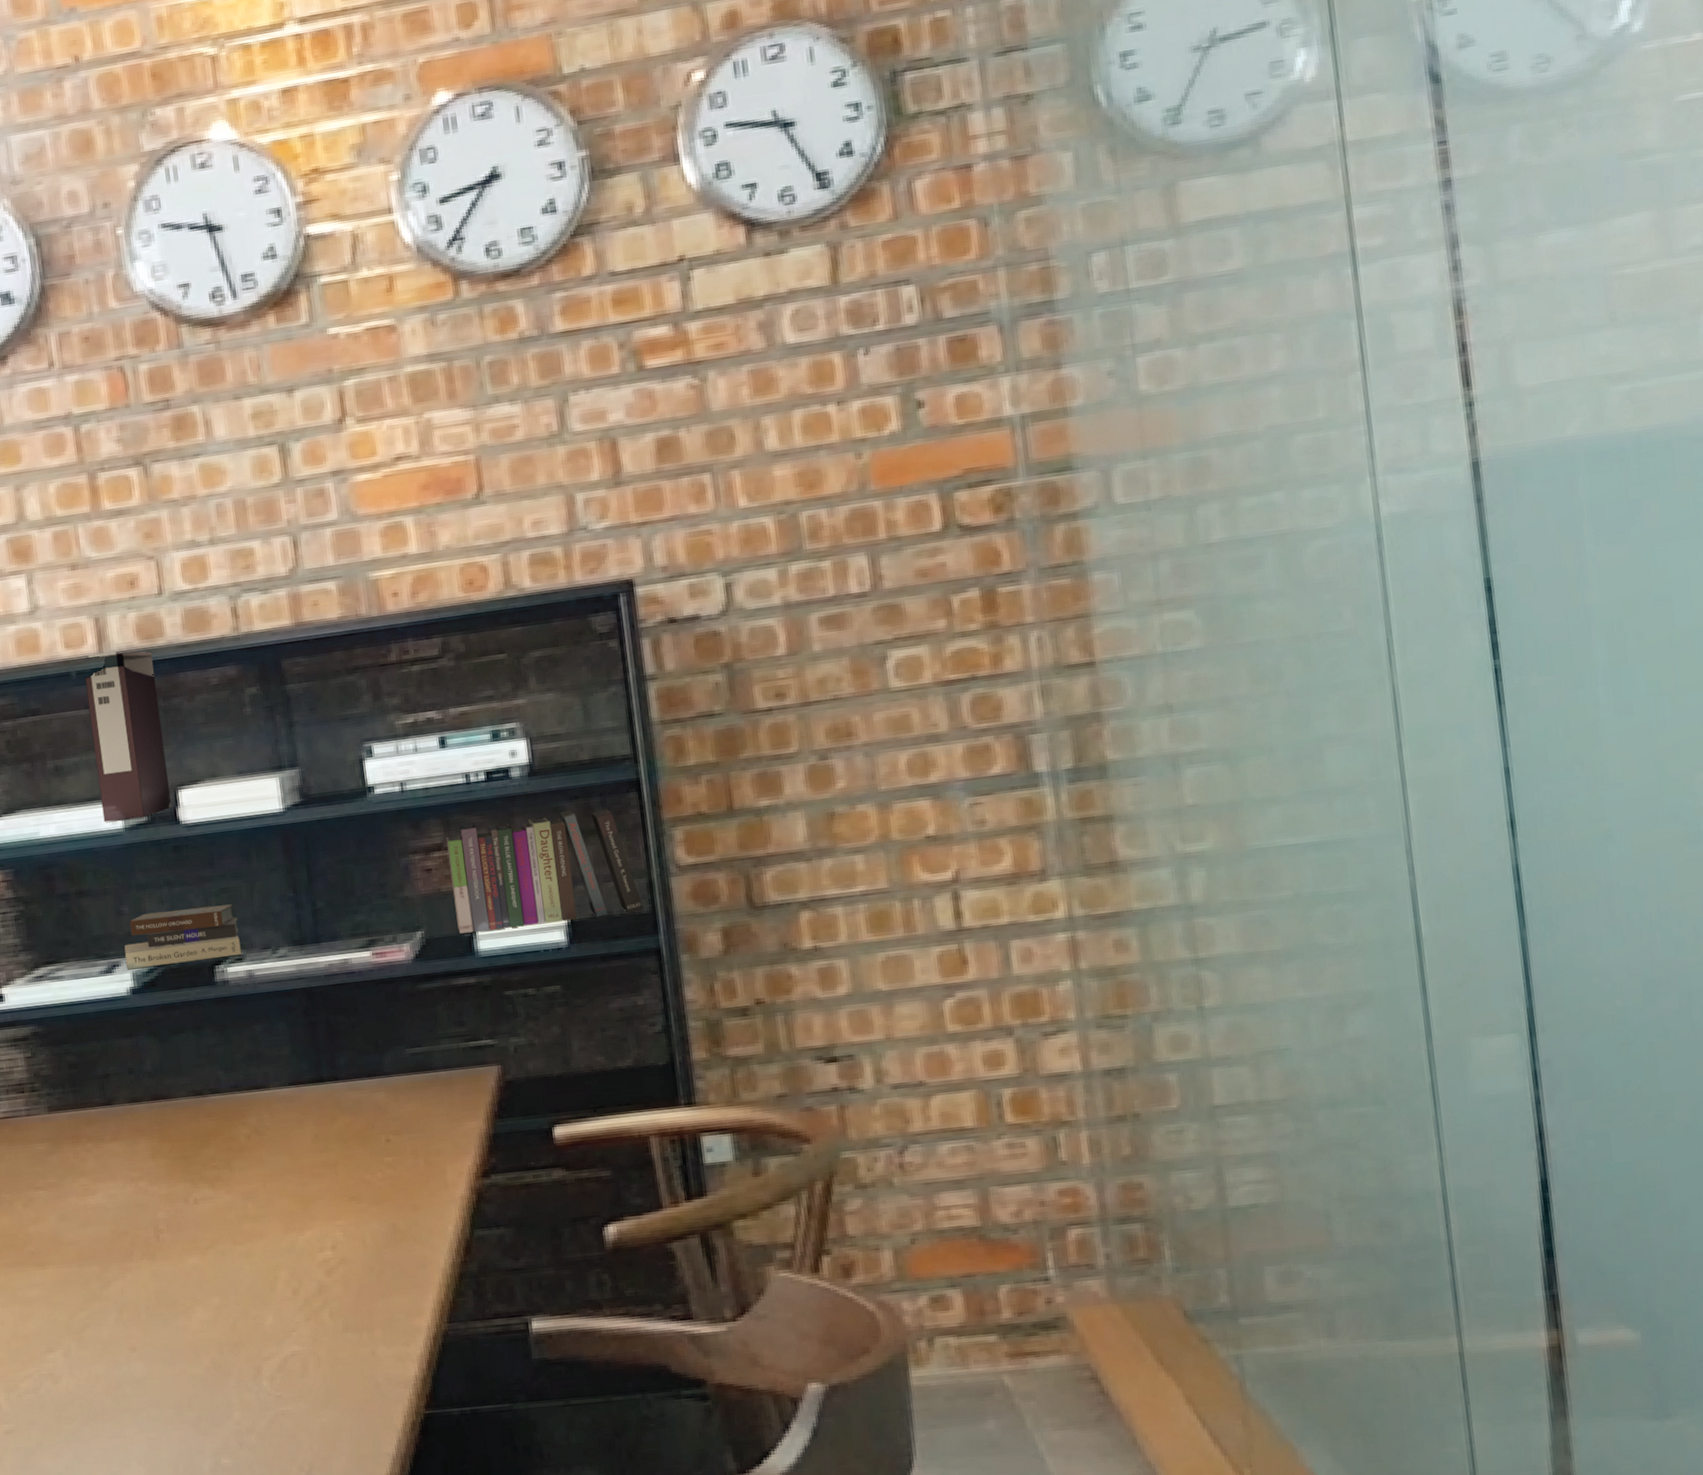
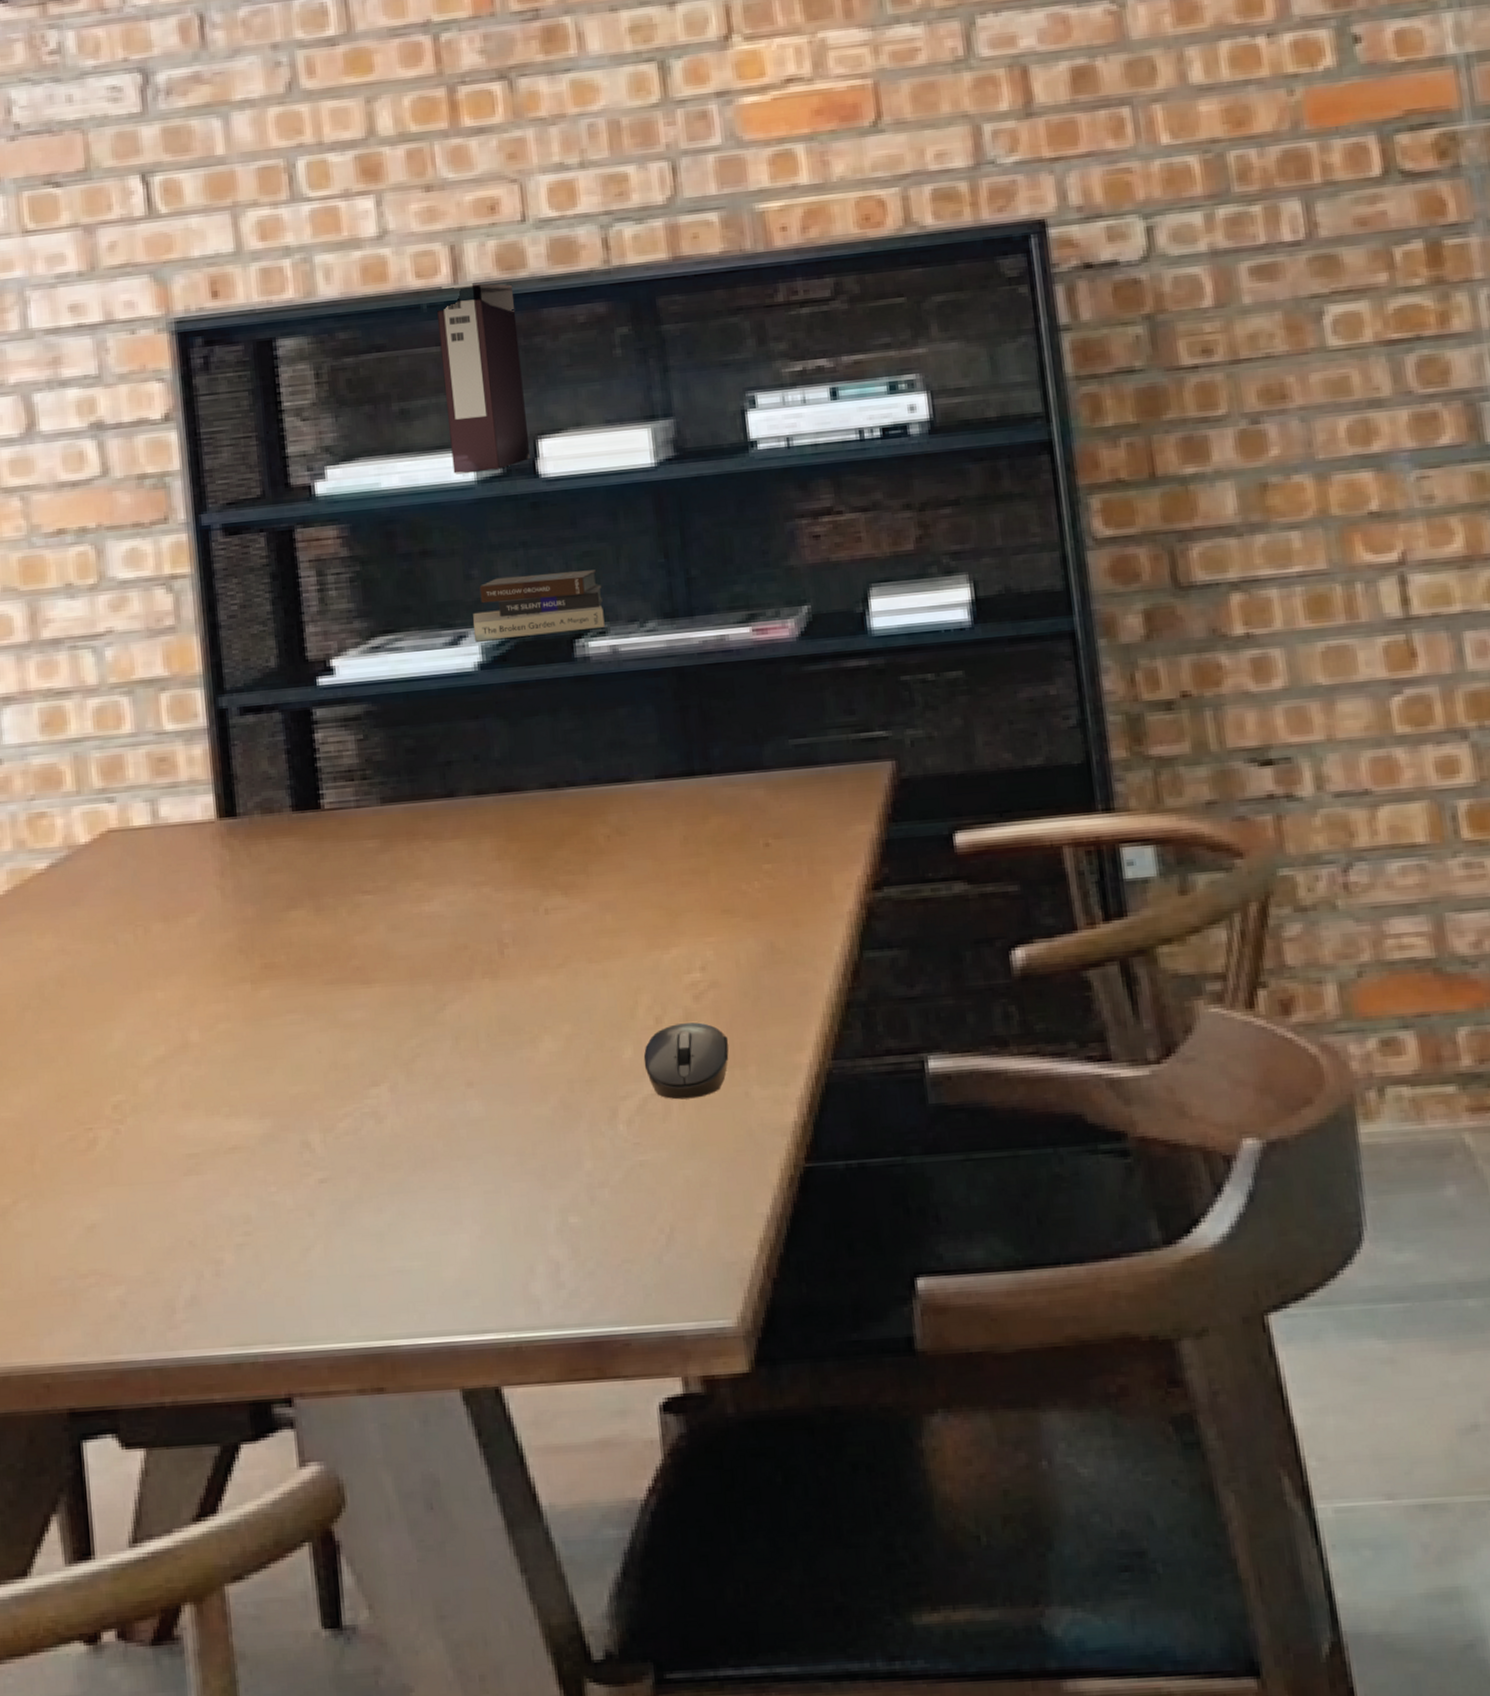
computer mouse: none [283,1293,358,1359] -> present [643,1022,729,1100]
books: present [446,807,644,934] -> none [836,471,1056,609]

